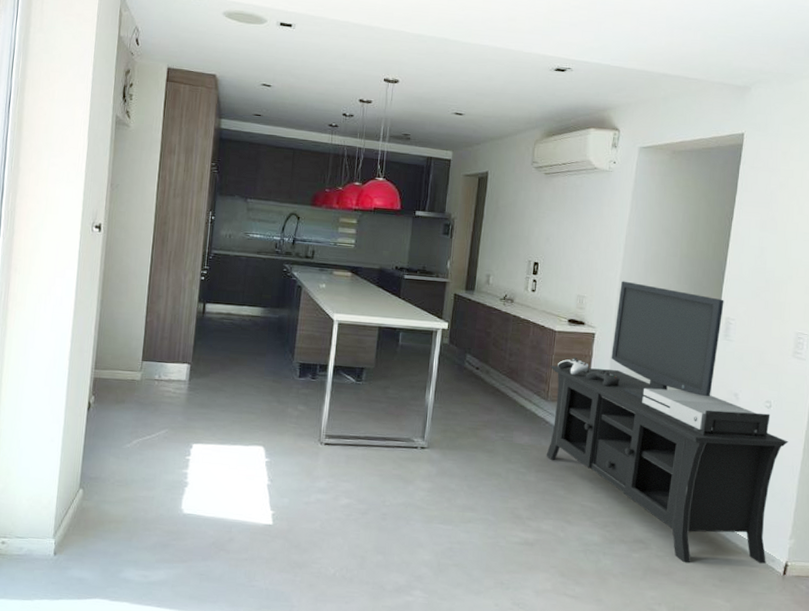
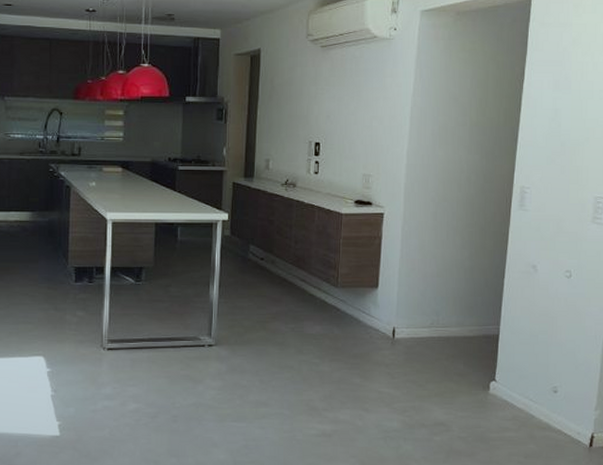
media console: present [546,281,788,564] -> none [338,155,590,442]

